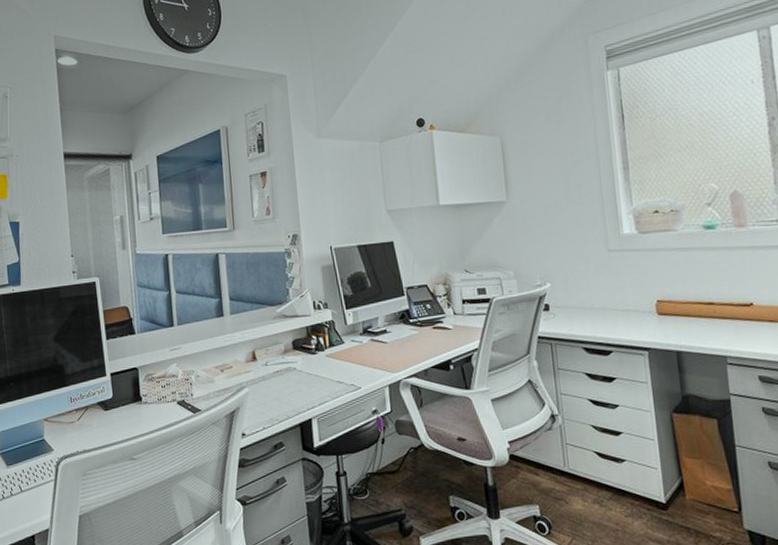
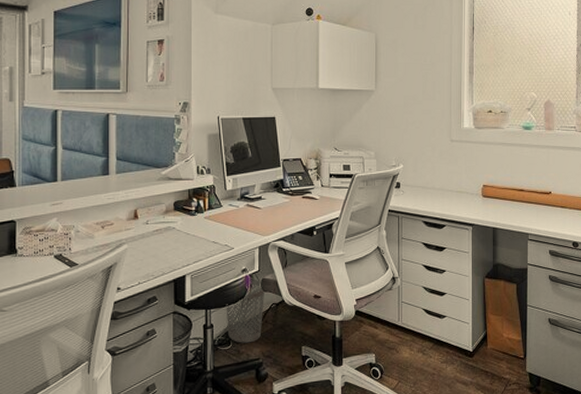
wastebasket: none [358,420,401,493] -> present [226,279,266,343]

